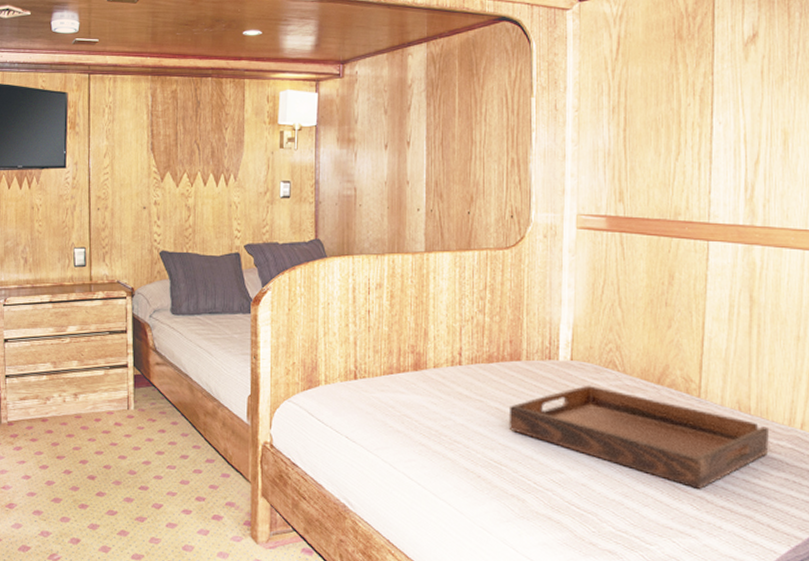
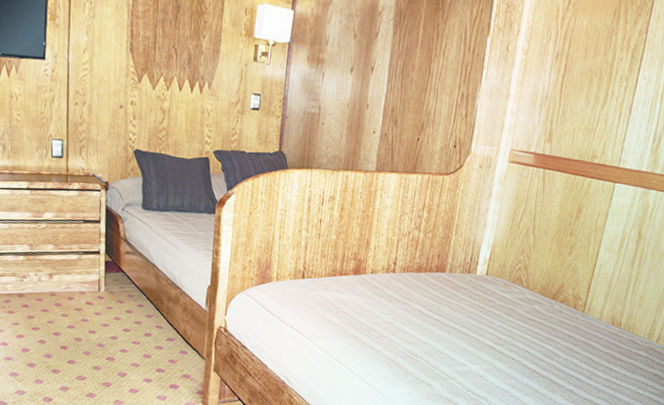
serving tray: present [508,385,769,489] -> none [427,296,632,384]

